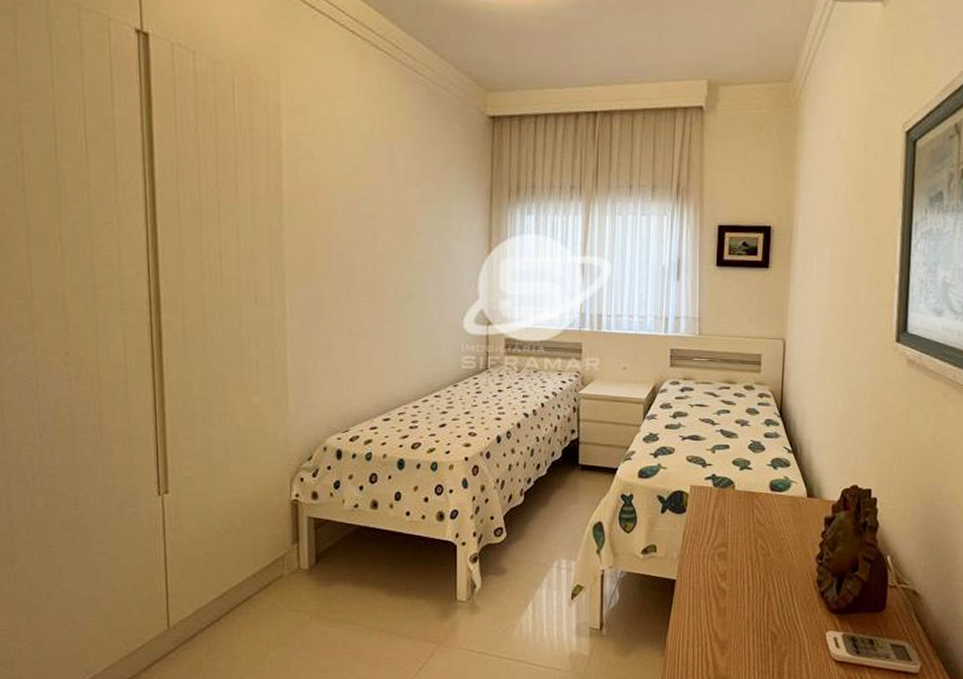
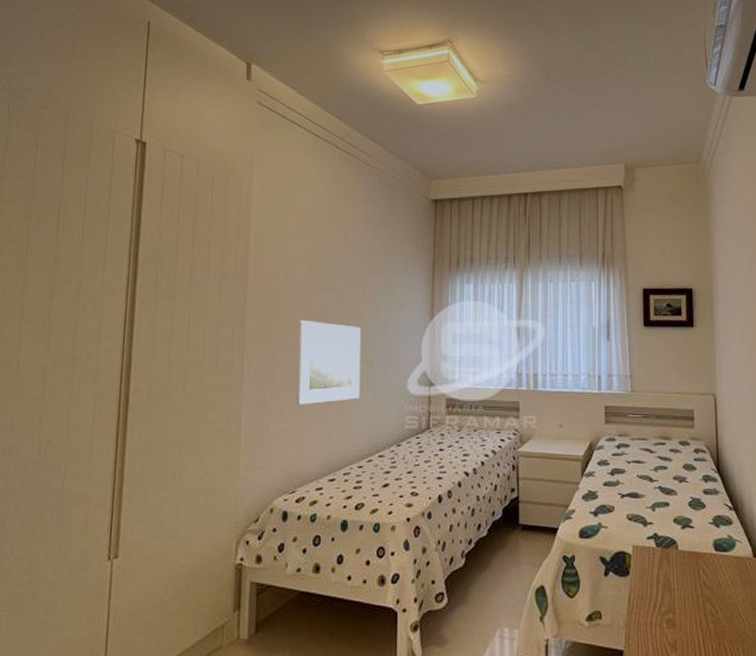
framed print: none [343,250,413,343] -> present [296,319,361,405]

